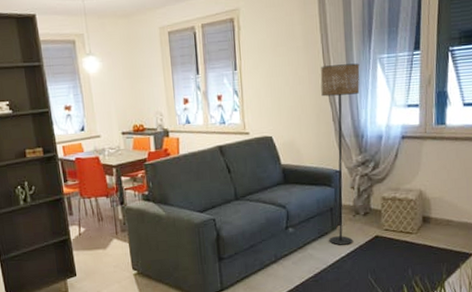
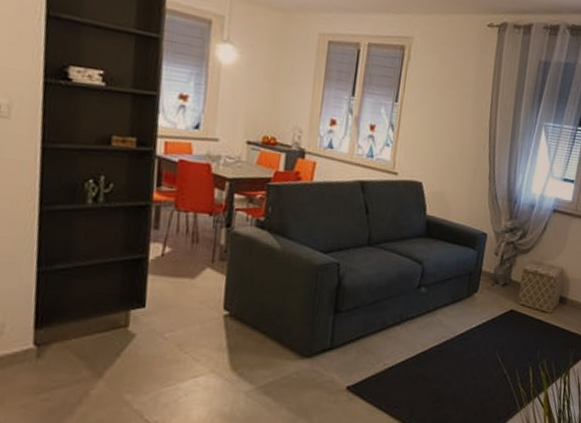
floor lamp: present [320,63,360,245] -> none [462,119,525,315]

